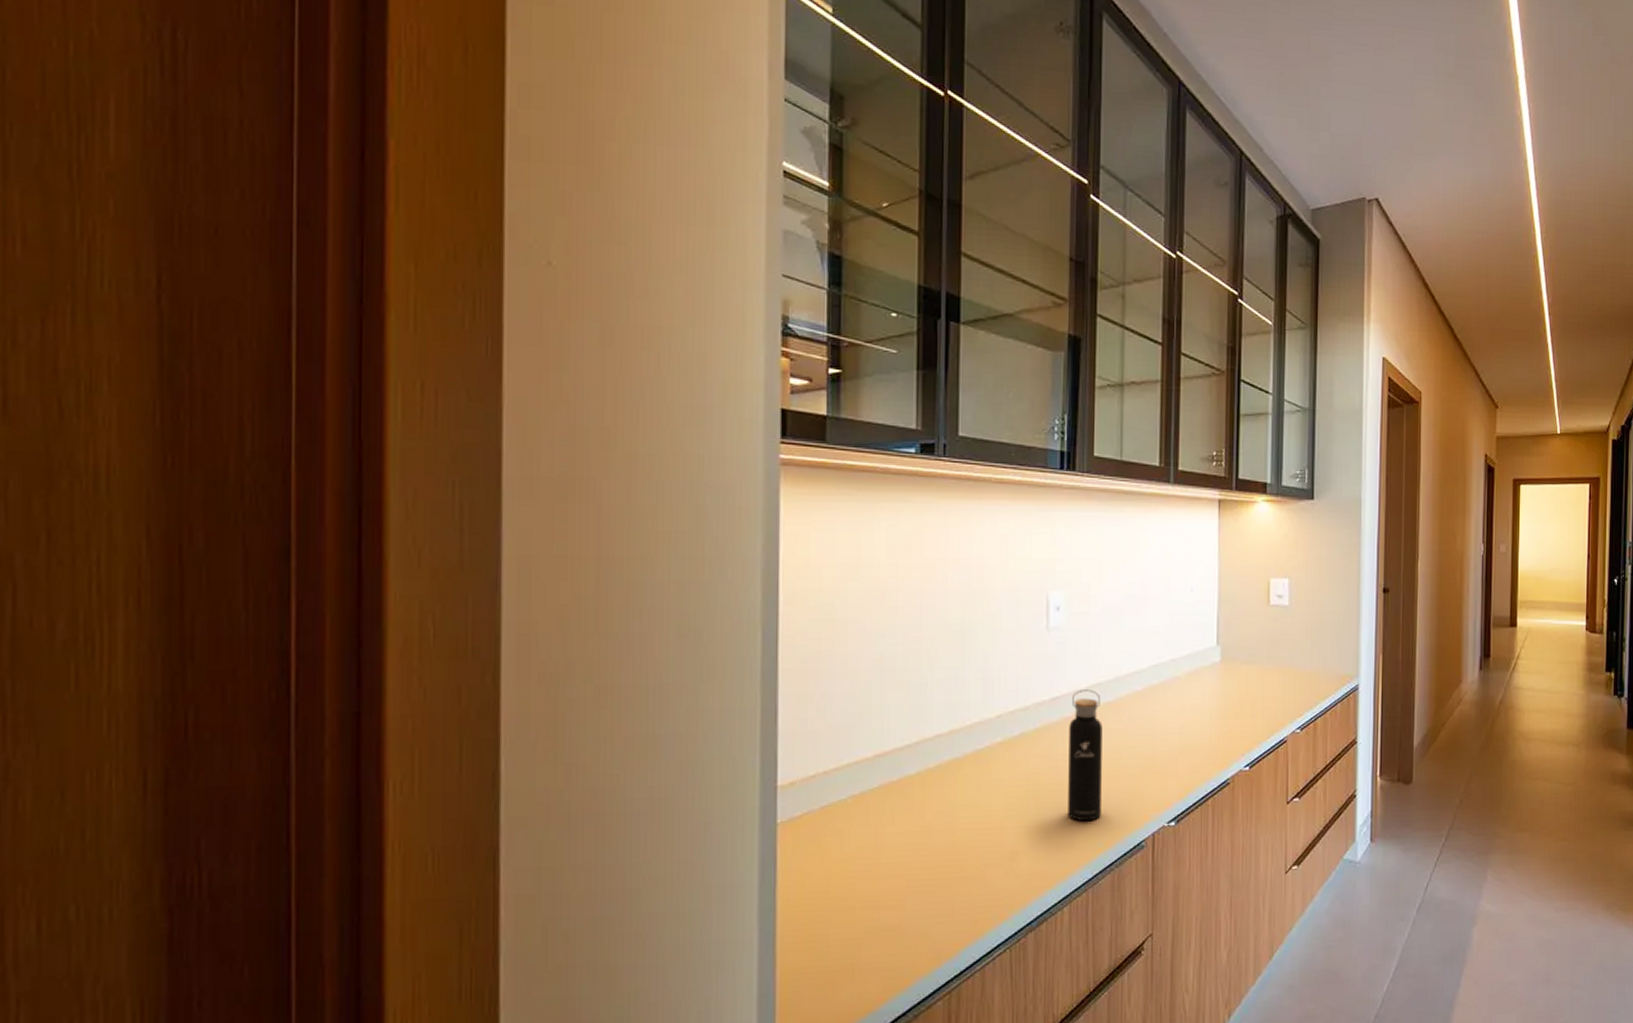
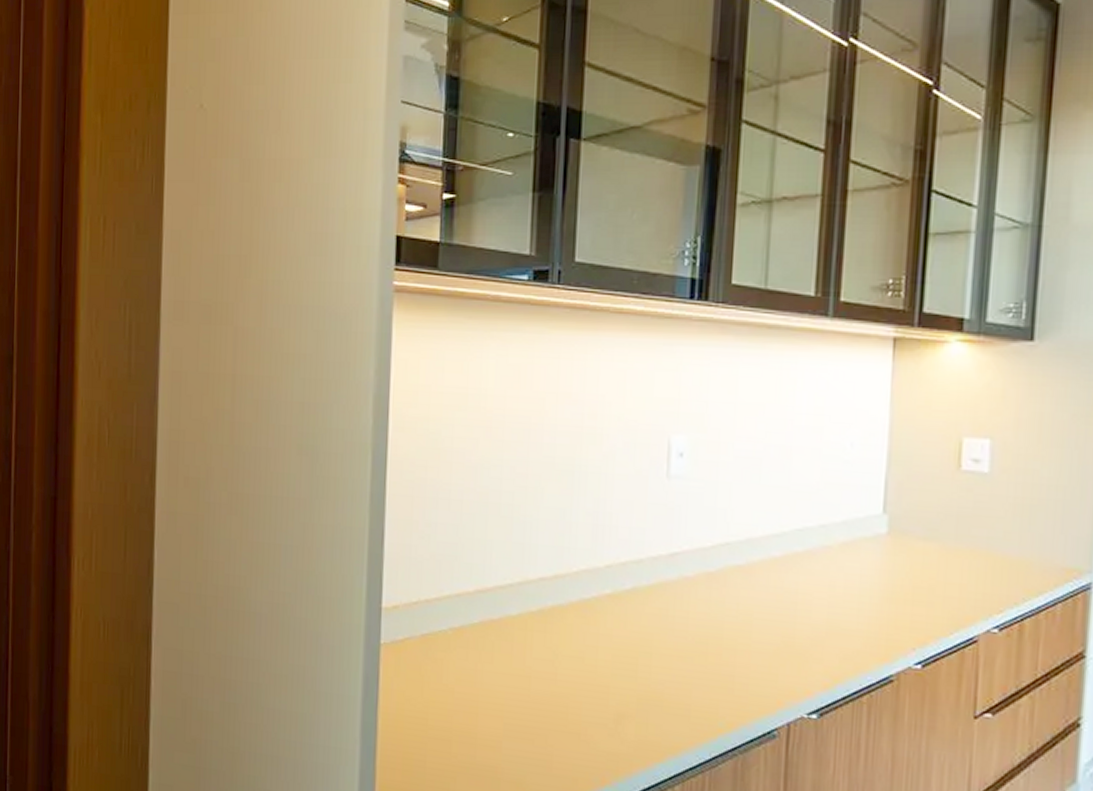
water bottle: present [1068,689,1102,822] -> none [684,548,730,697]

